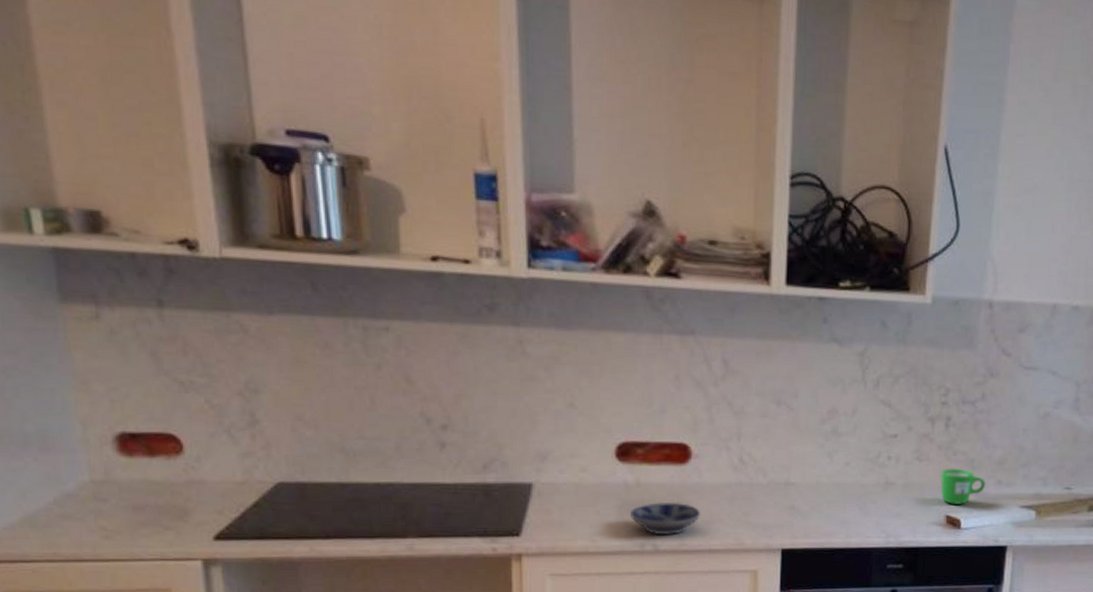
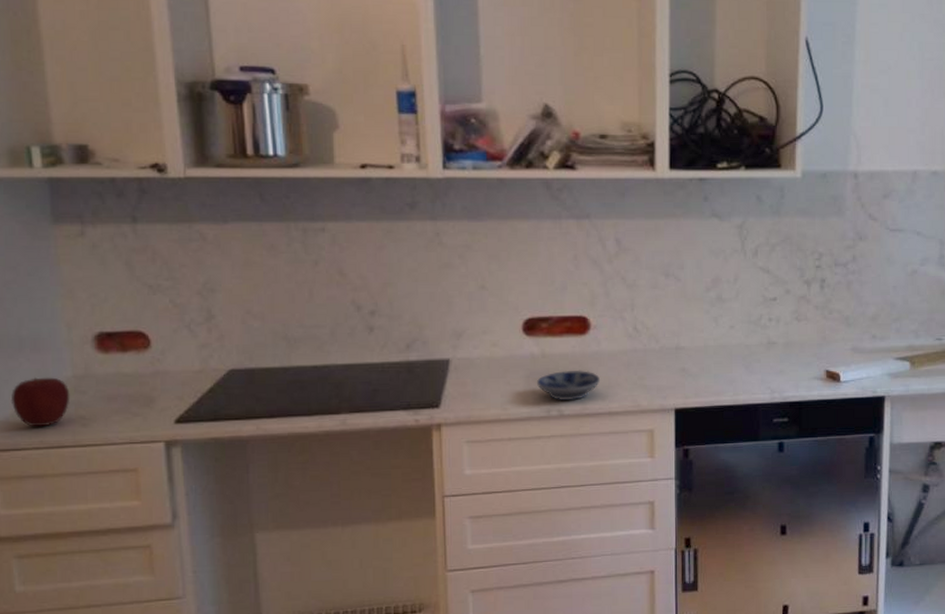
apple: none [15,480,89,537] -> present [10,377,70,427]
mug: present [940,469,985,506] -> none [819,326,861,361]

